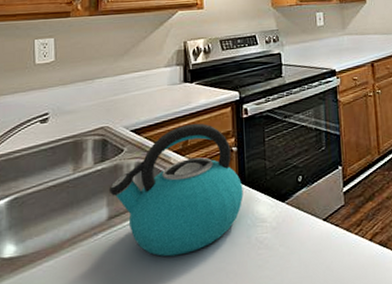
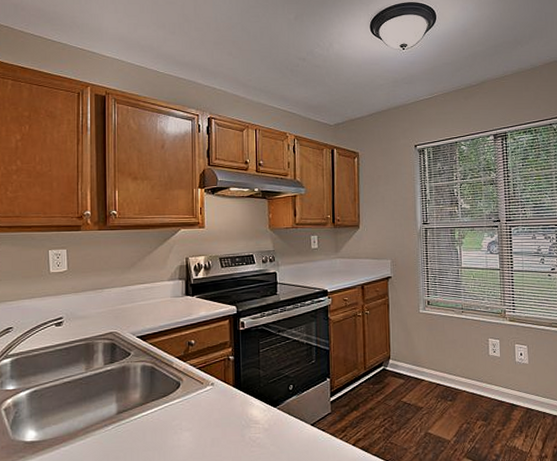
kettle: present [109,123,244,257] -> none [117,333,239,449]

